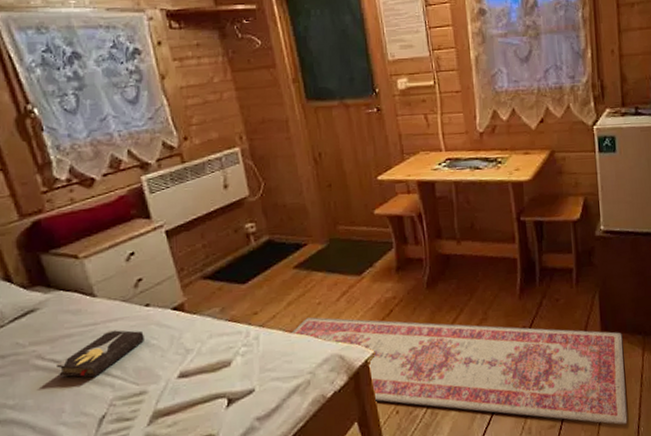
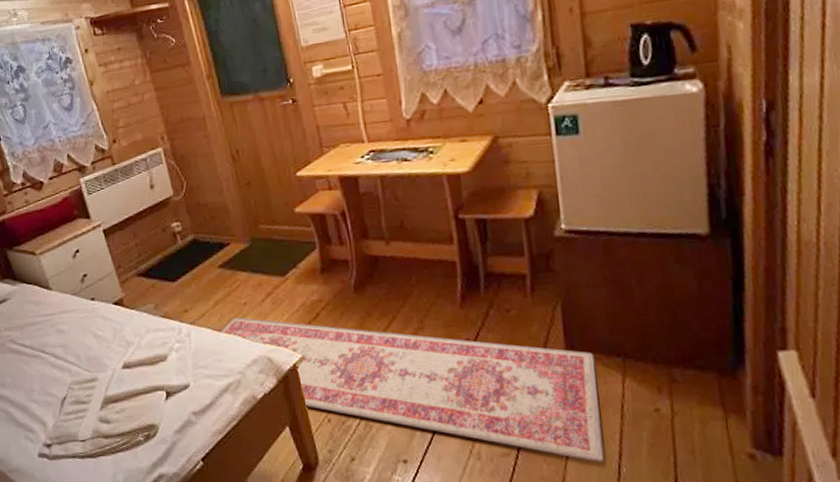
hardback book: present [57,329,144,378] -> none [26,320,92,362]

